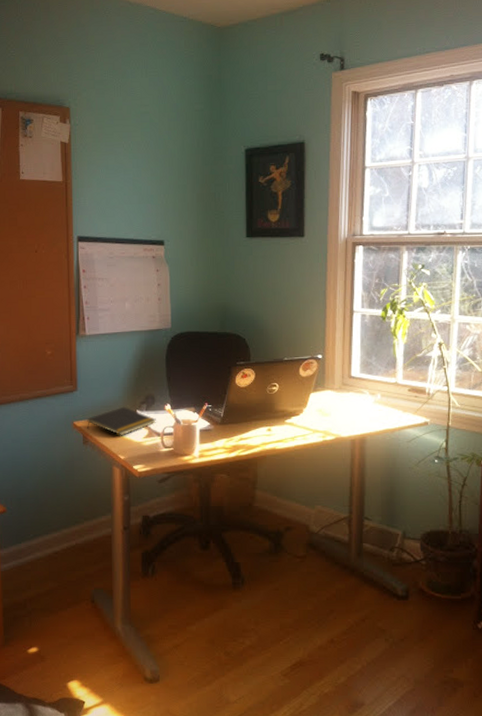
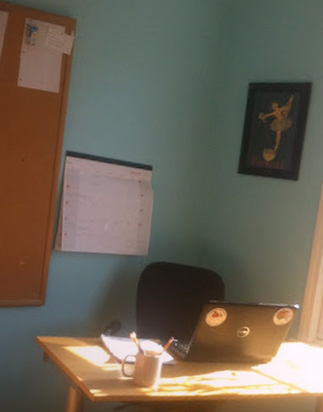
notepad: present [87,406,156,436] -> none [49,328,120,358]

